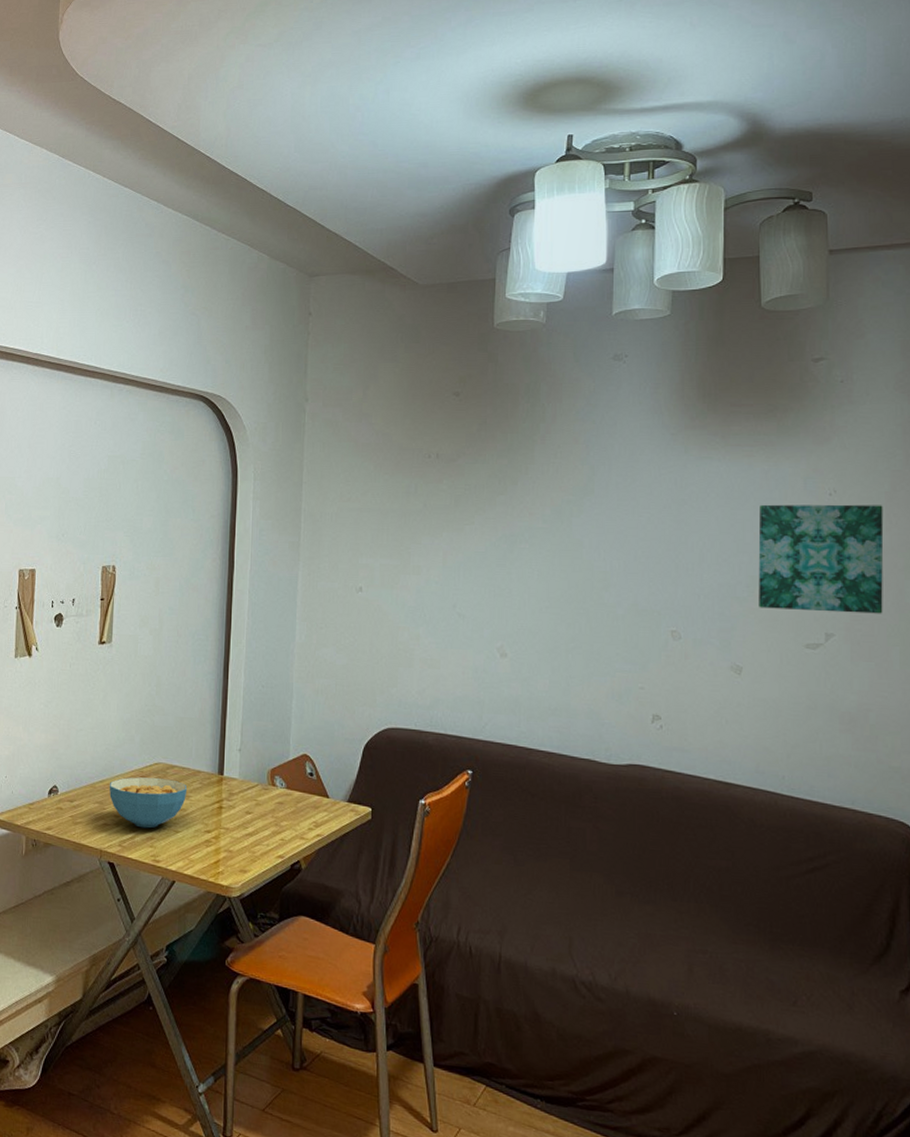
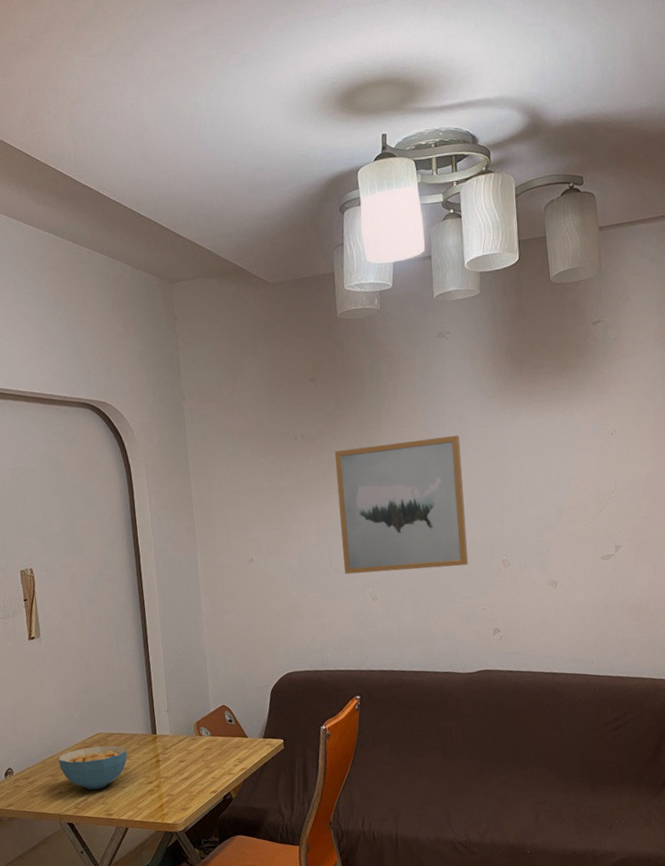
wall art: none [469,474,629,631] -> present [334,435,469,574]
wall art: present [758,504,884,614] -> none [561,438,655,533]

